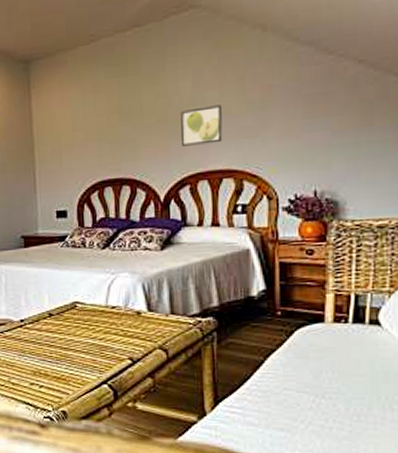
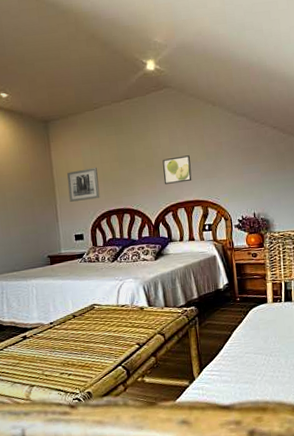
wall art: none [50,123,92,168] -> present [67,168,100,202]

